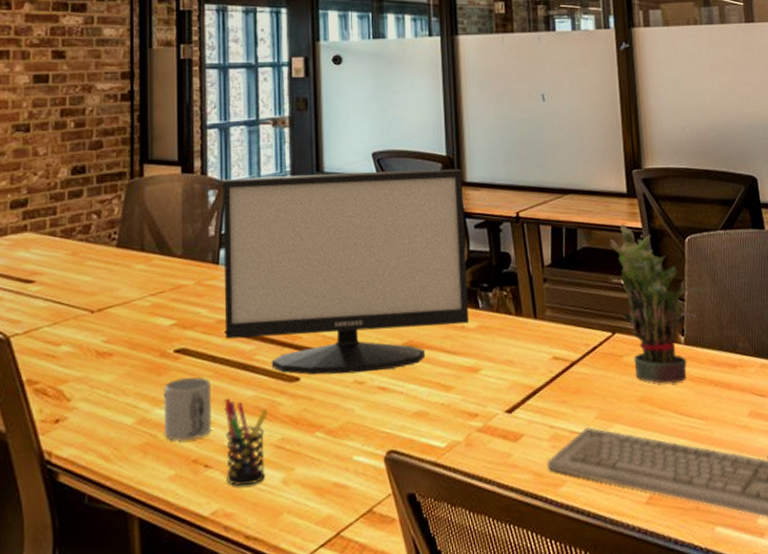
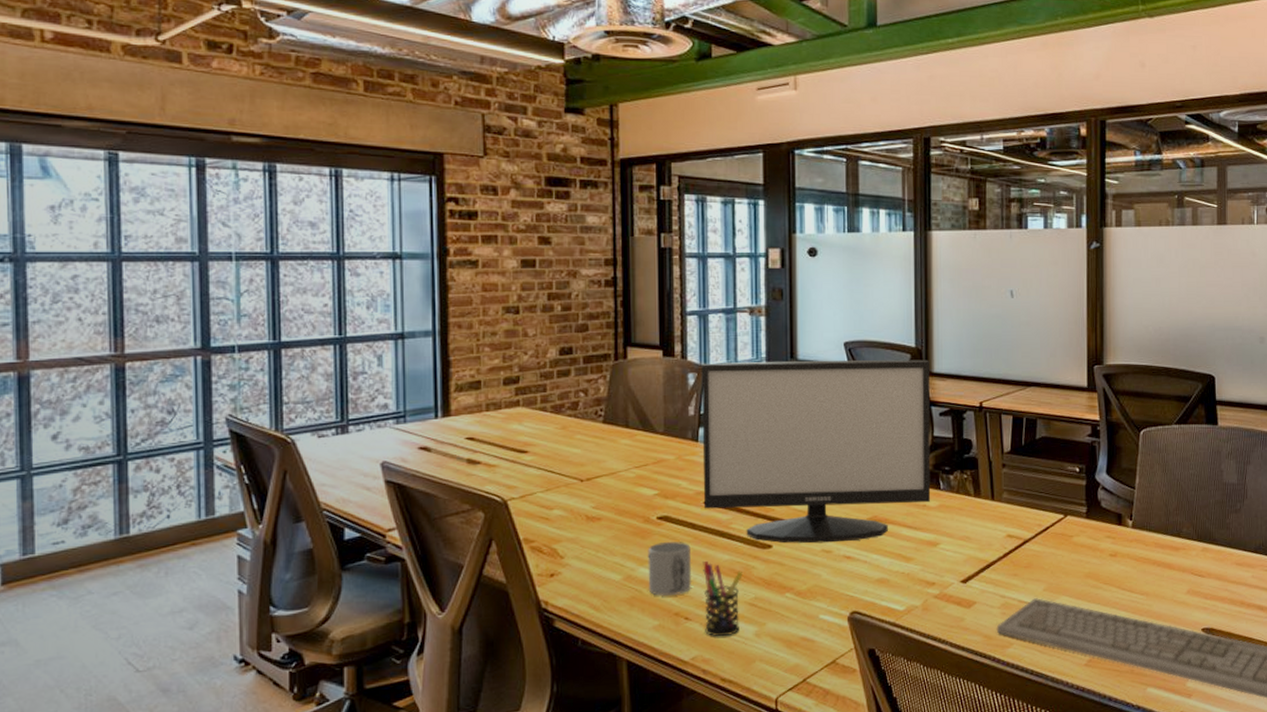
potted plant: present [609,224,705,384] -> none [1067,416,1155,562]

